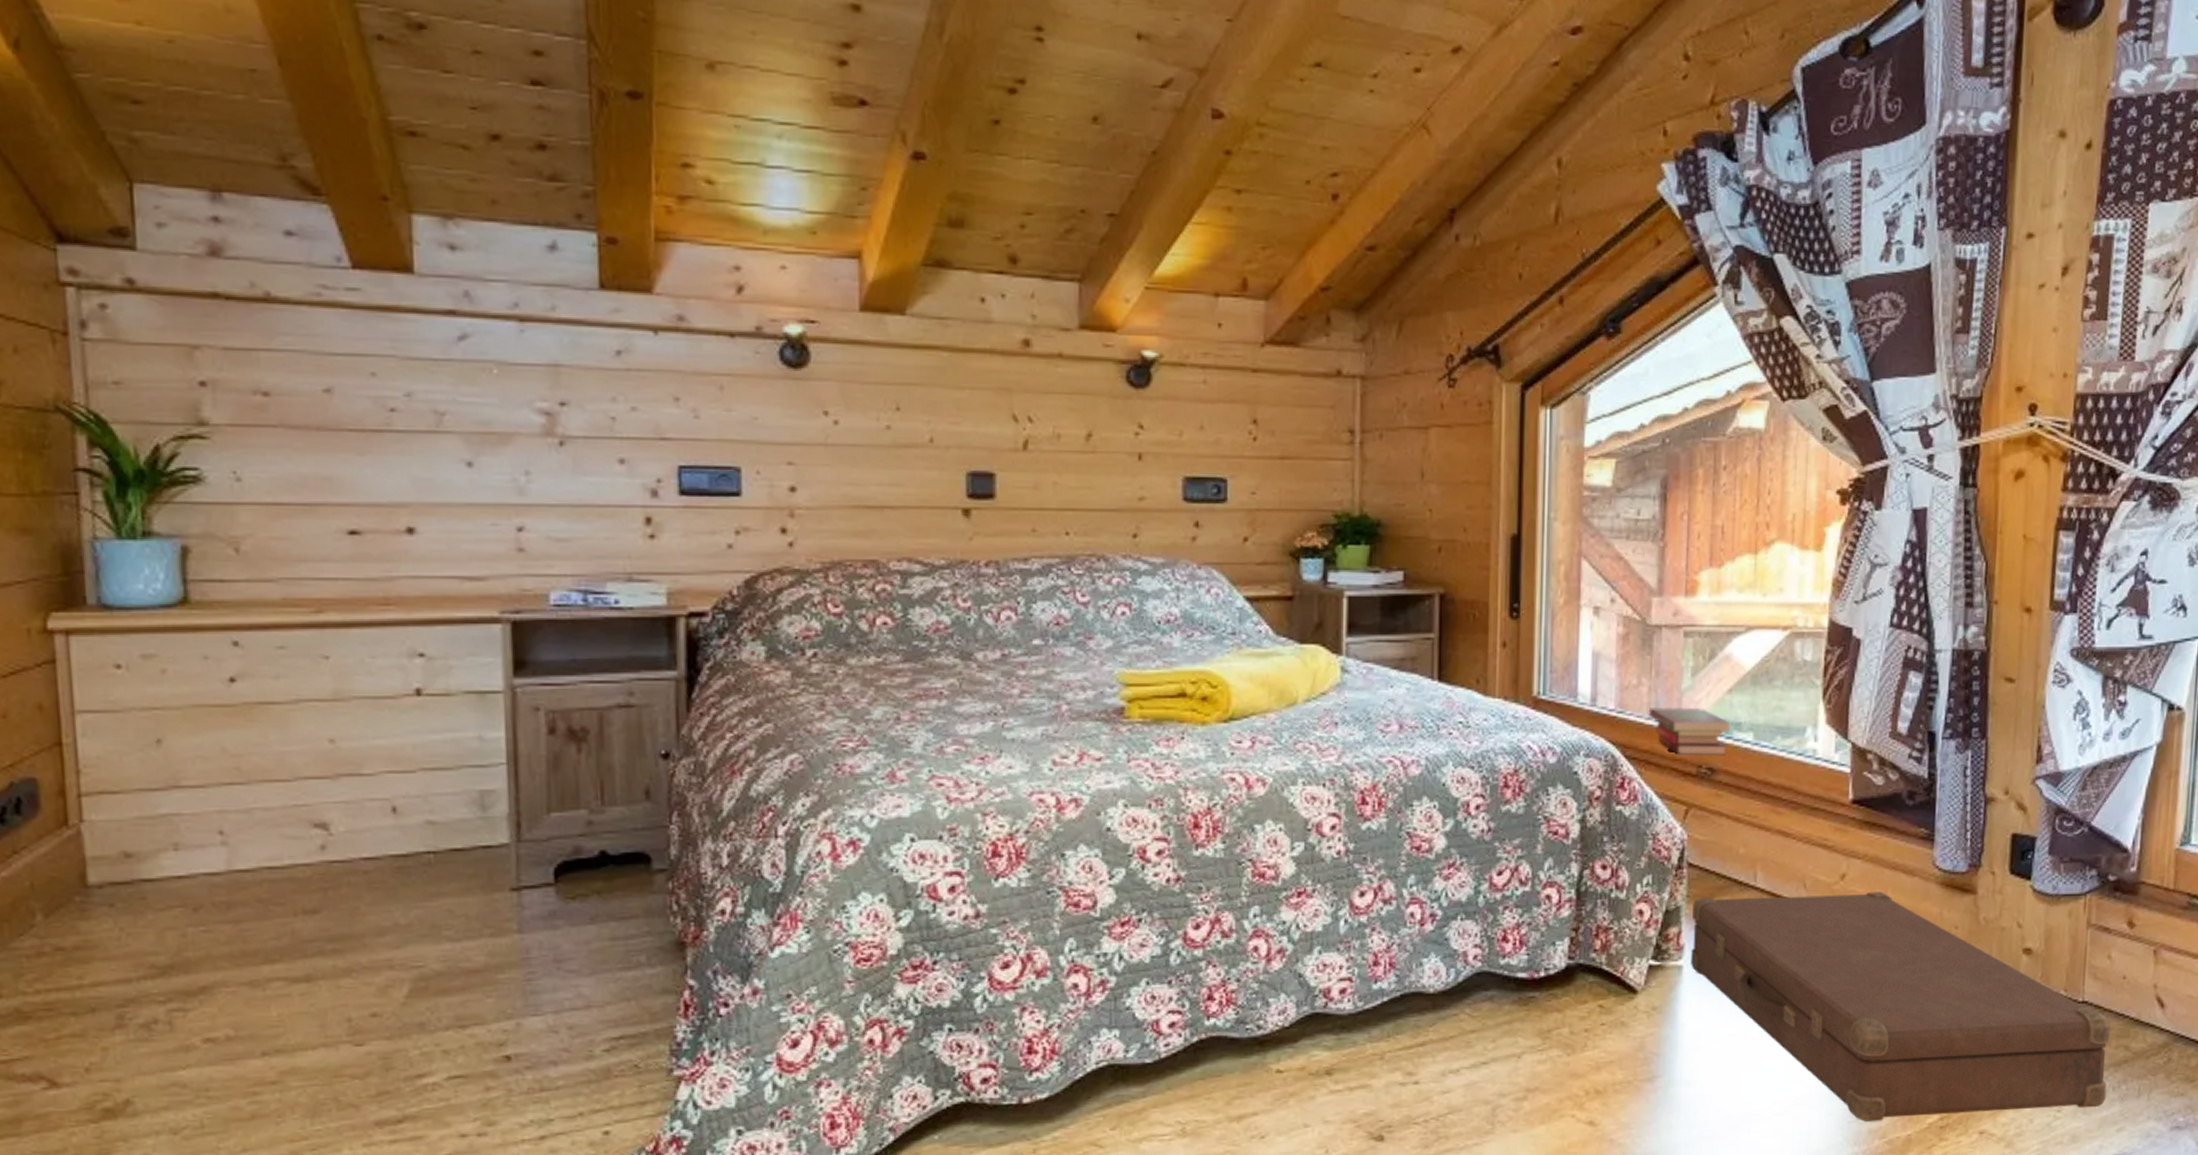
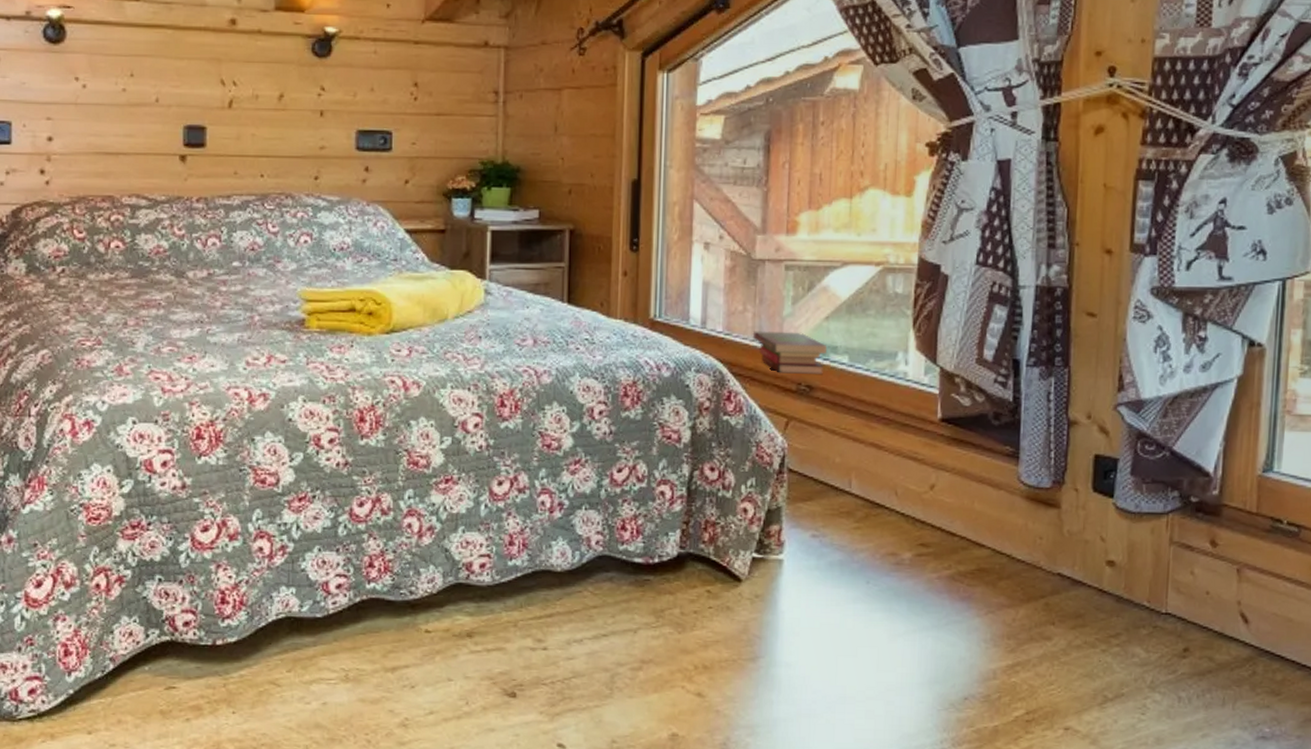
suitcase: present [1691,891,2110,1121] -> none [790,499,1194,713]

